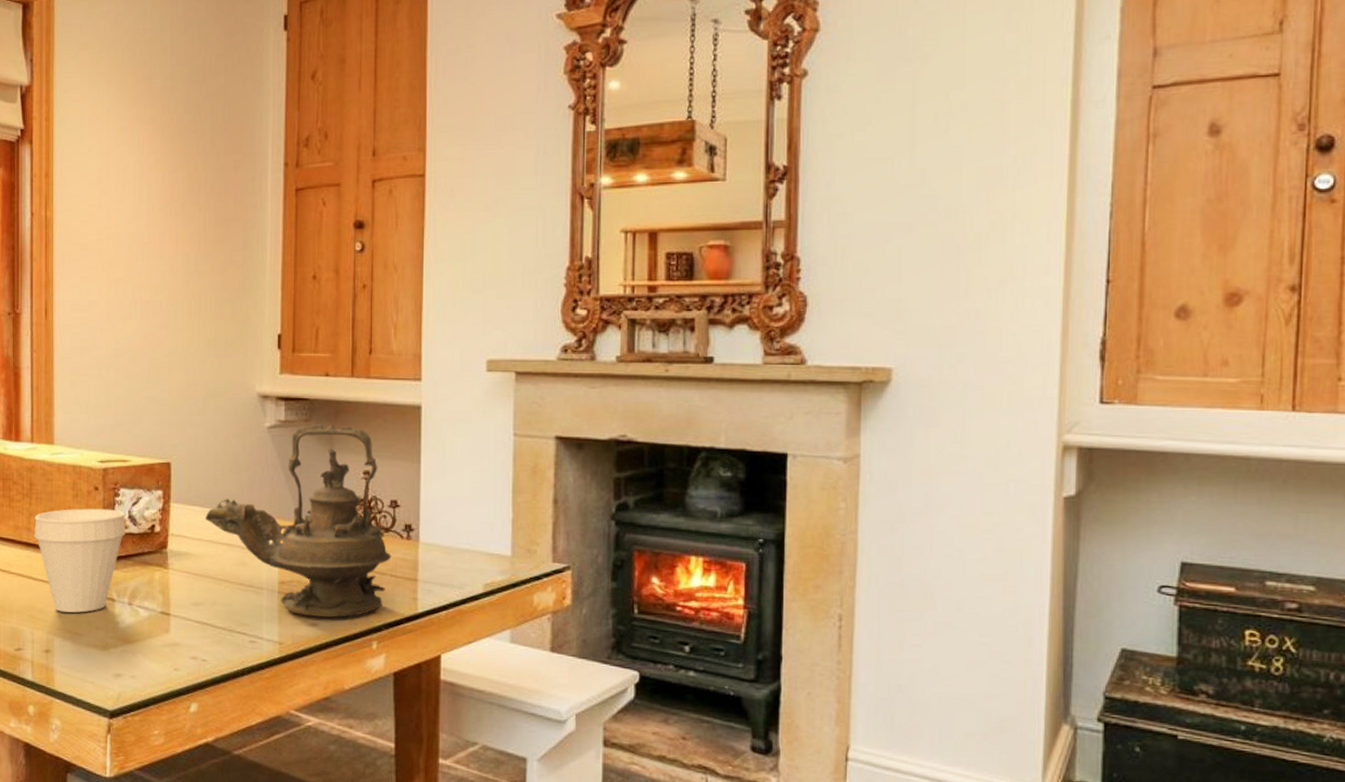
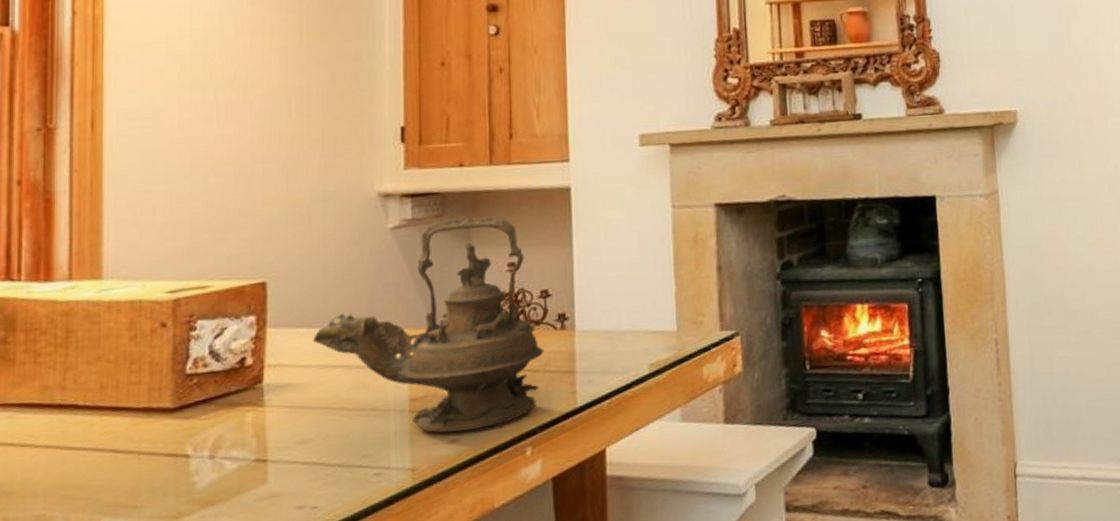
cup: present [35,508,126,613] -> none [72,346,205,484]

